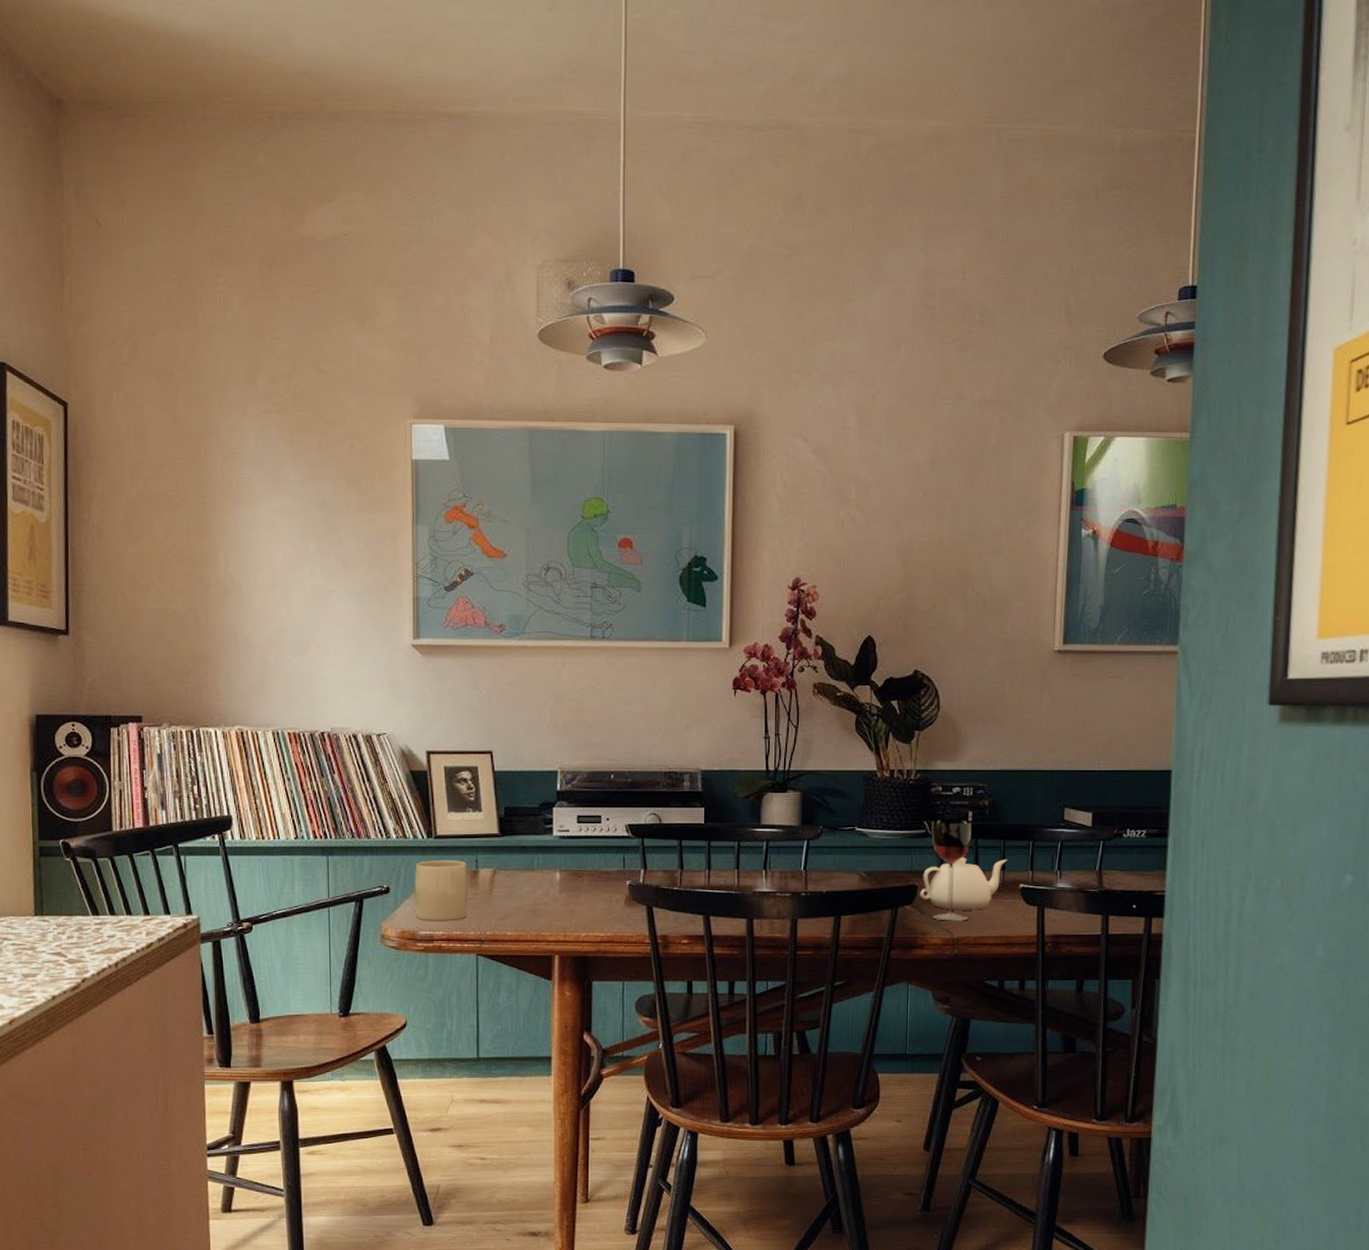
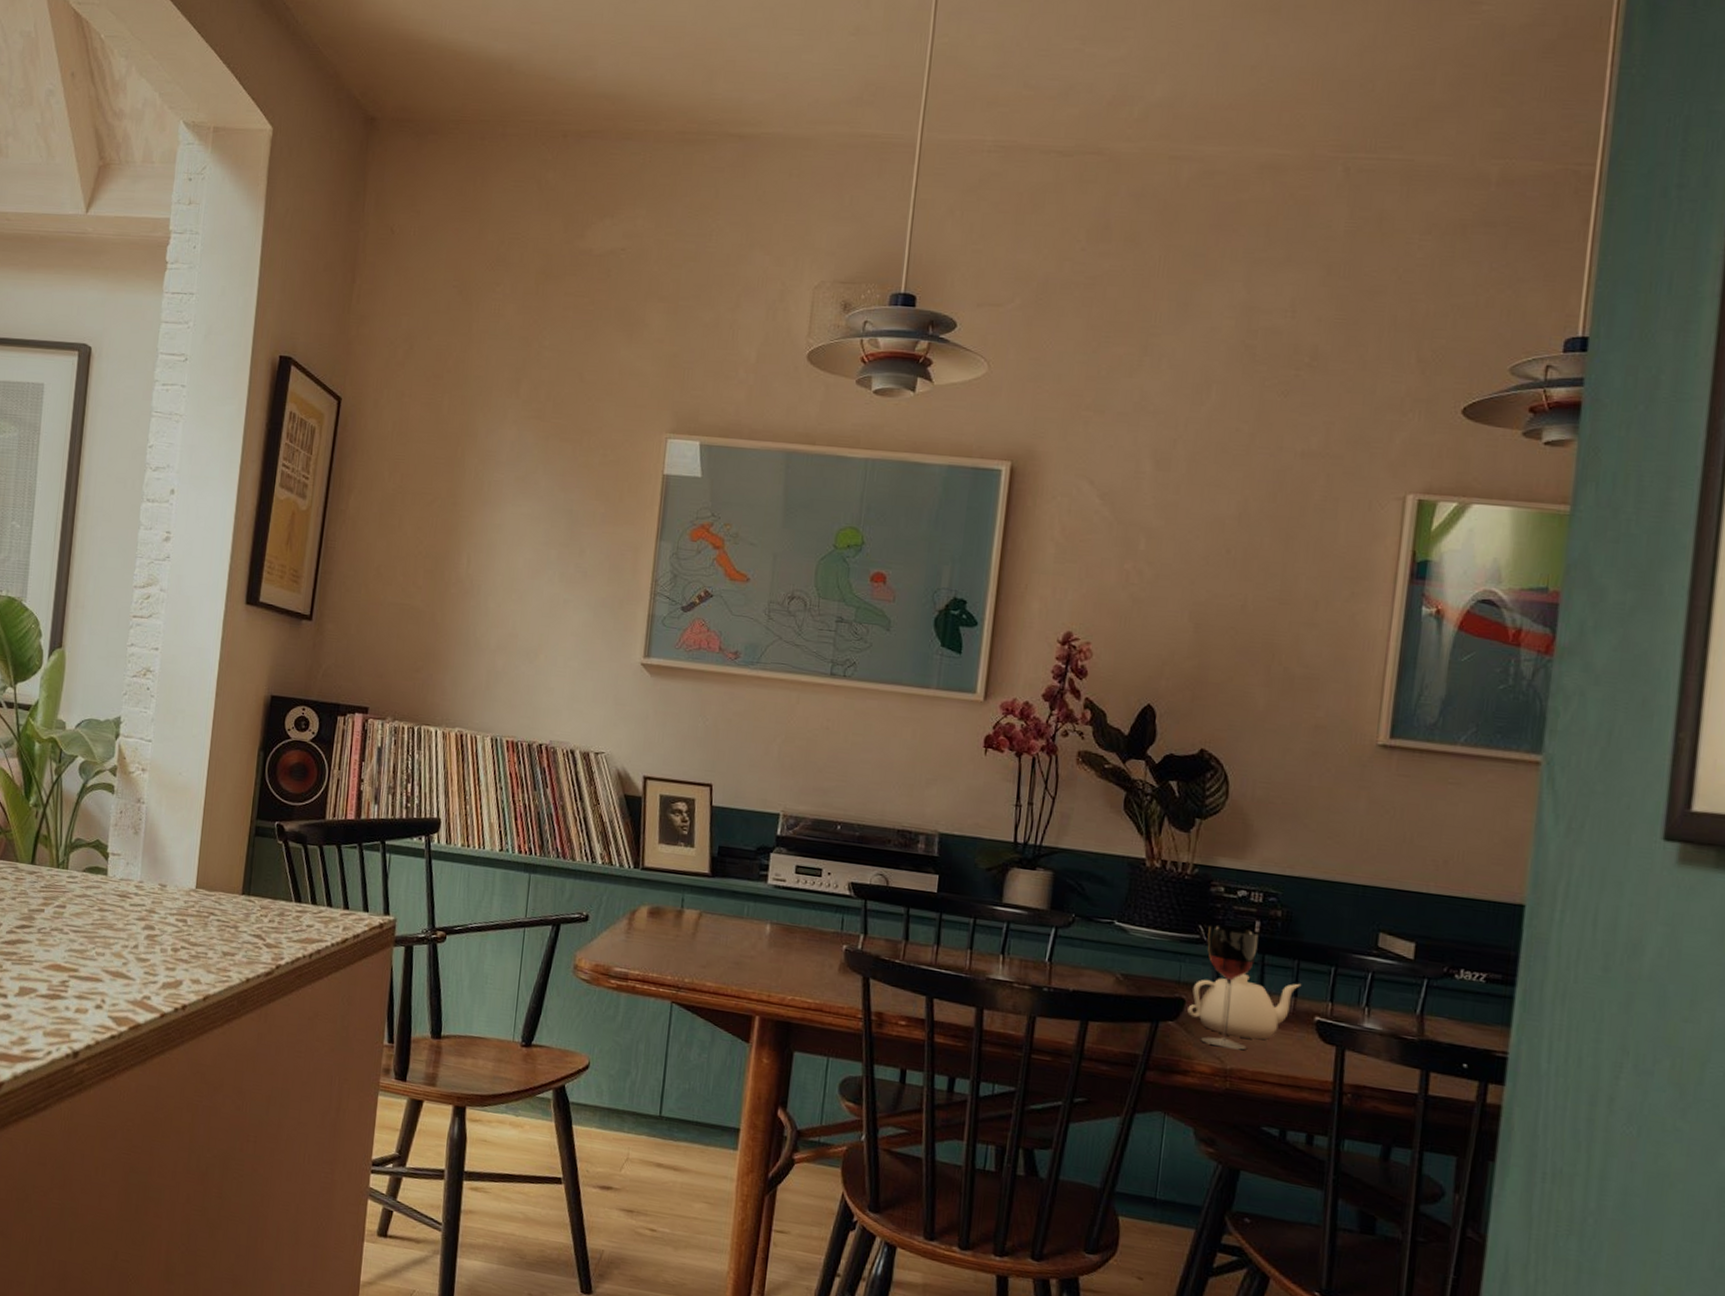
mug: present [414,860,468,922] -> none [612,892,673,962]

